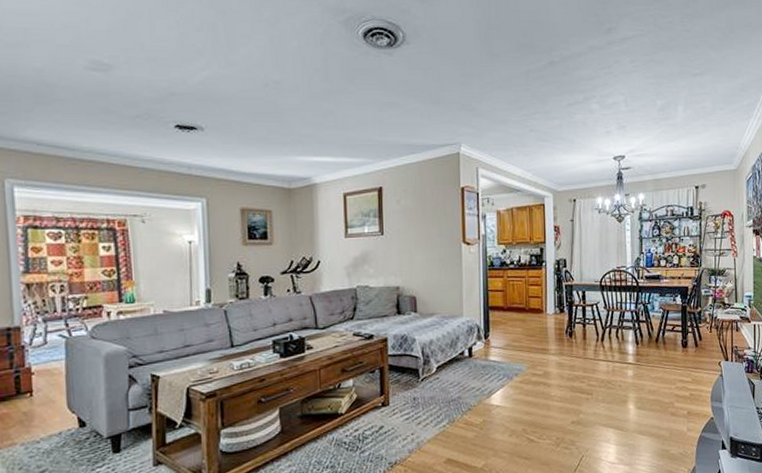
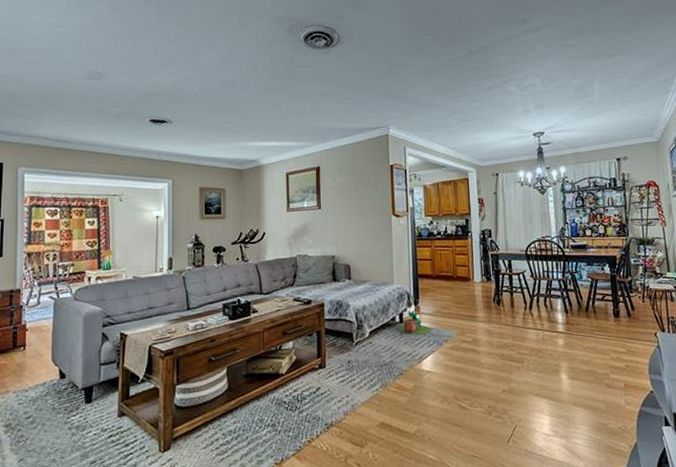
plant pot: none [468,338,502,369] -> present [399,305,431,334]

